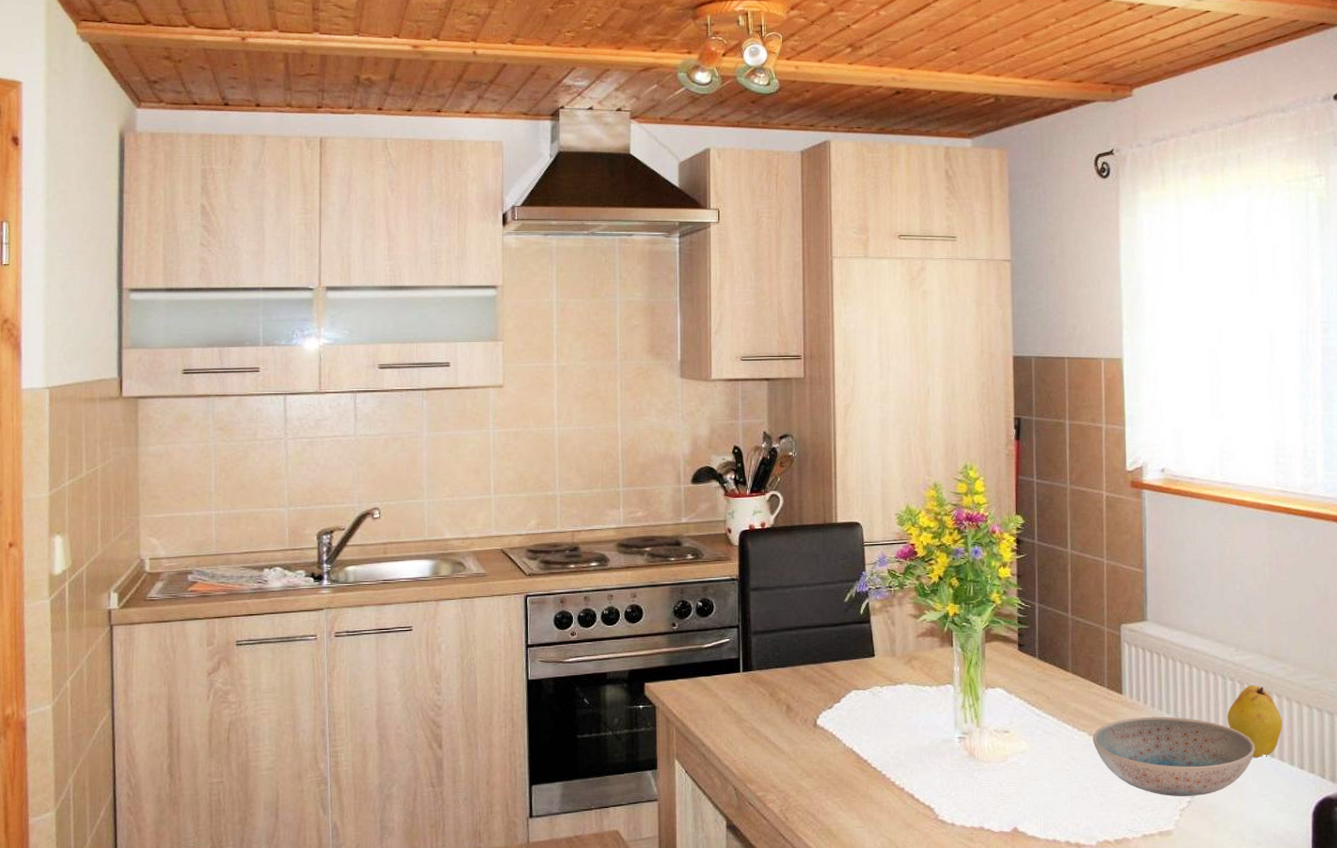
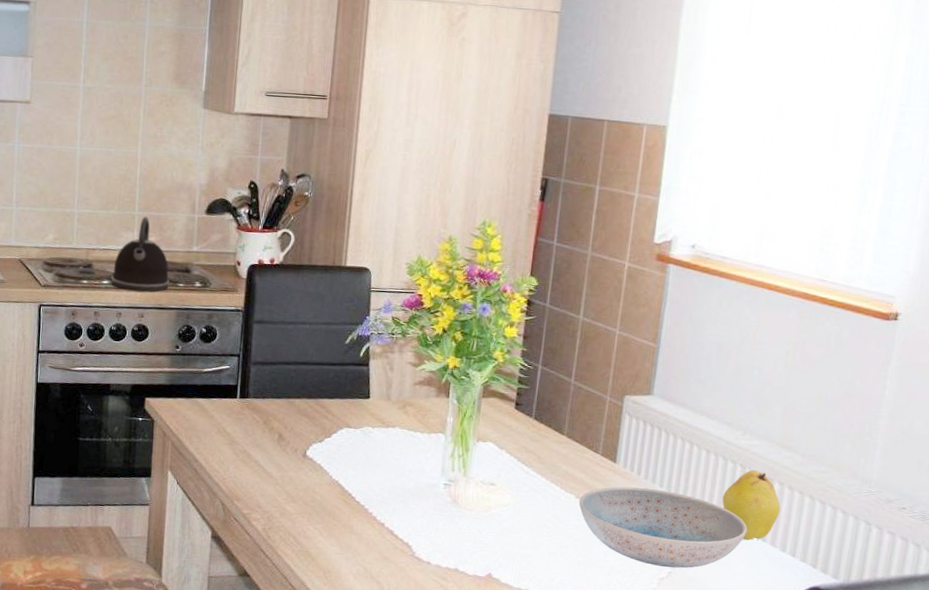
kettle: none [600,492,660,571] -> present [111,217,169,293]

